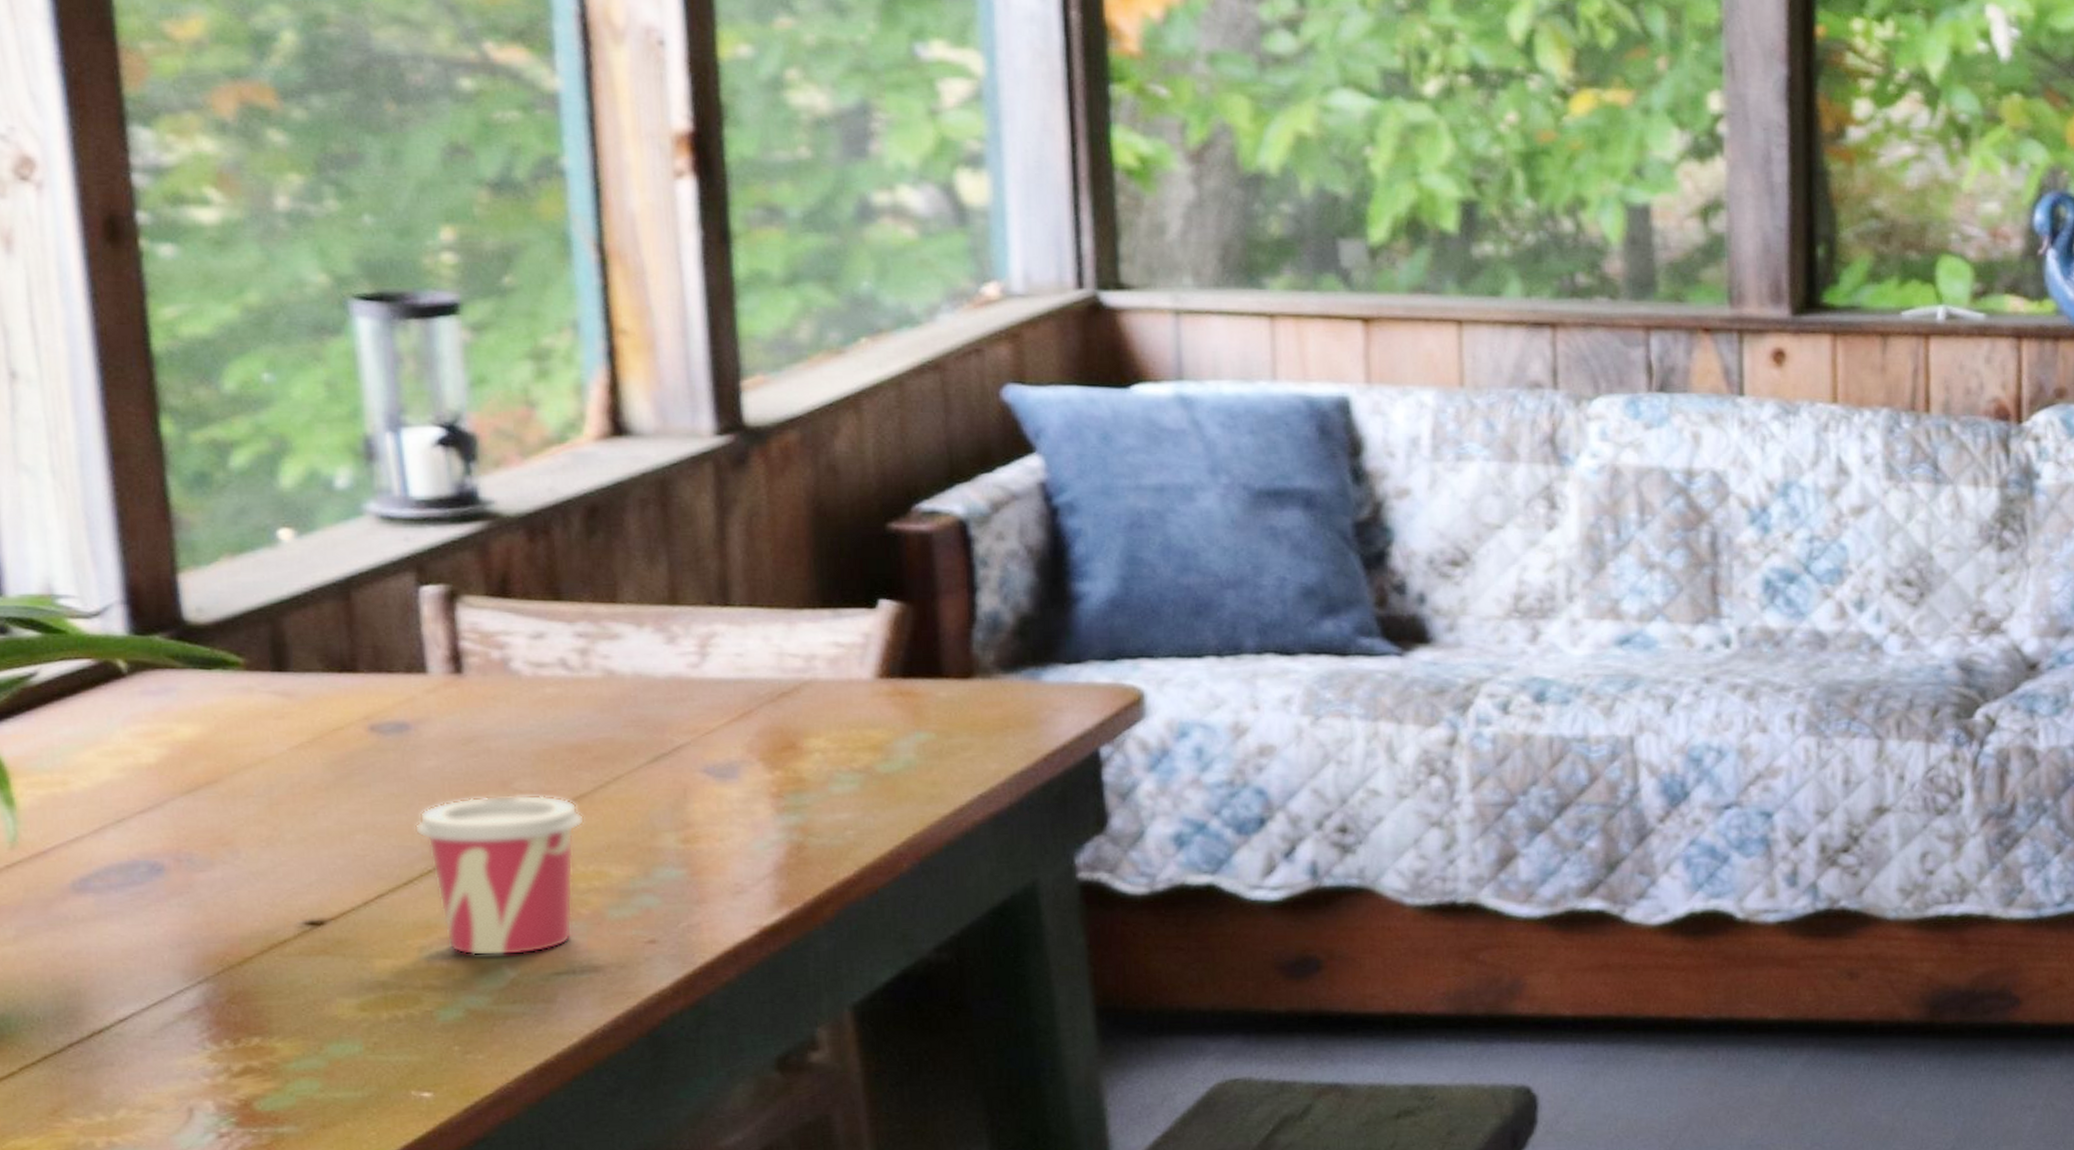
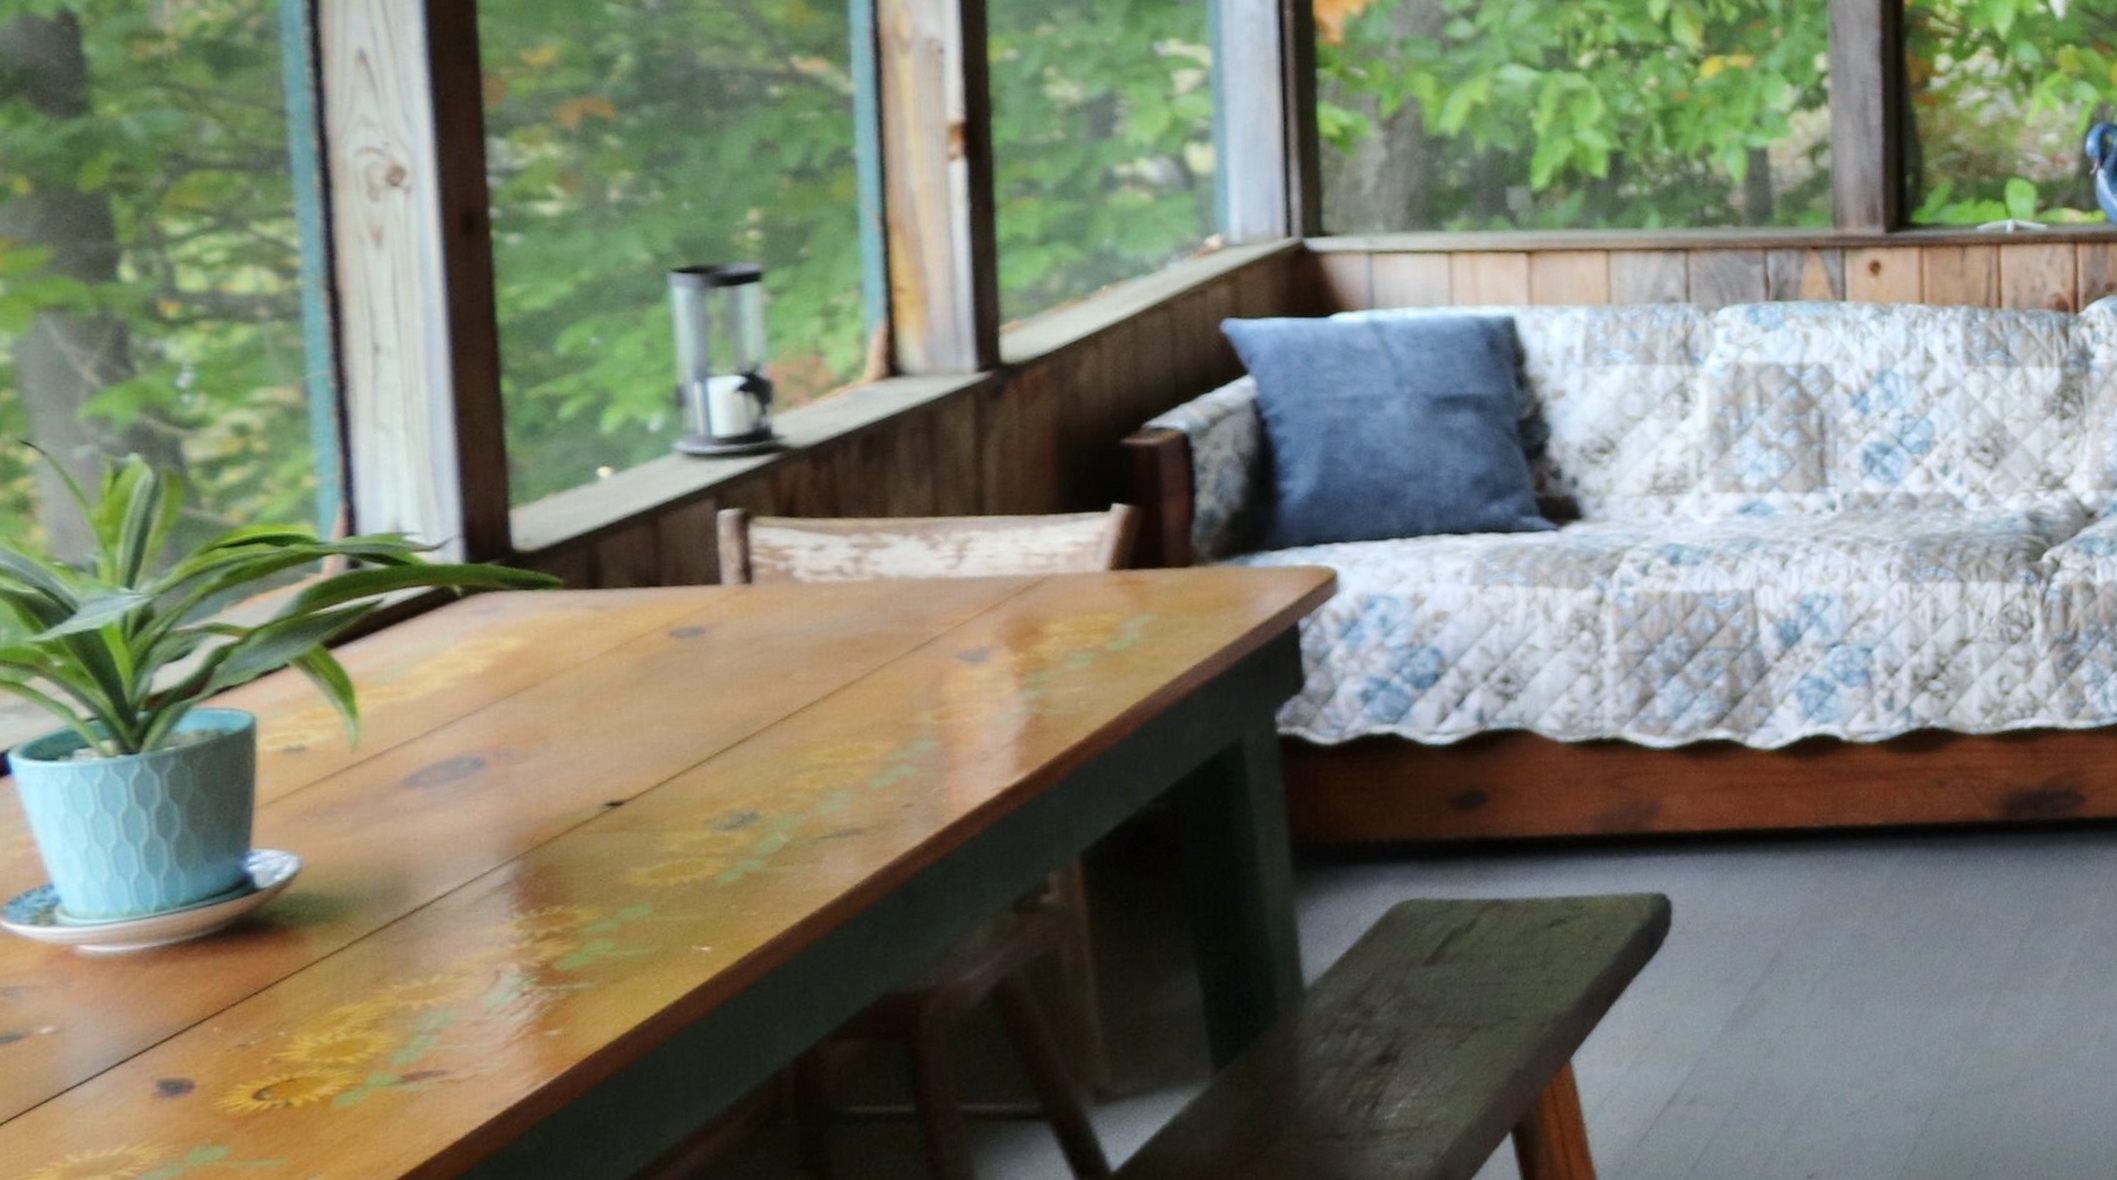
cup: present [414,795,585,956] -> none [705,683,853,826]

